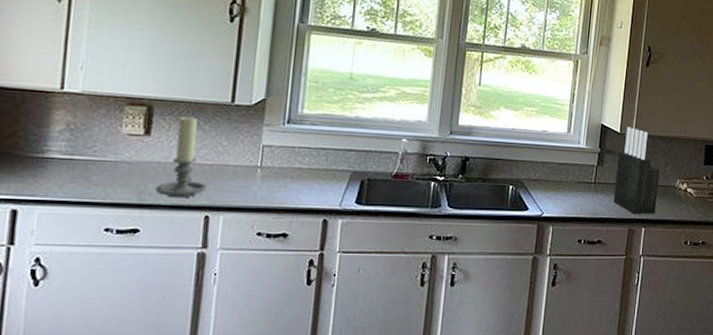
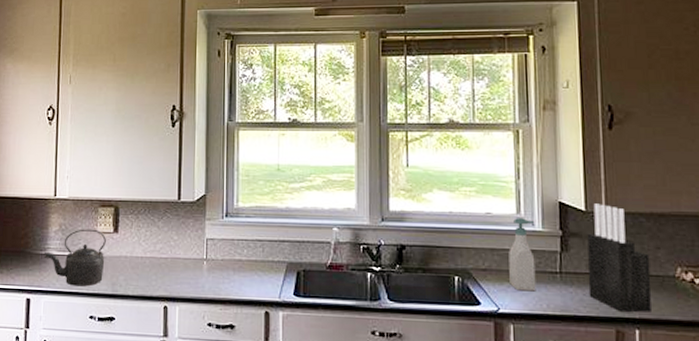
kettle: none [40,129,133,195] -> present [43,229,106,287]
candle holder: present [155,116,208,198] -> none [124,214,164,290]
soap bottle: none [554,136,581,199] -> present [508,218,536,292]

